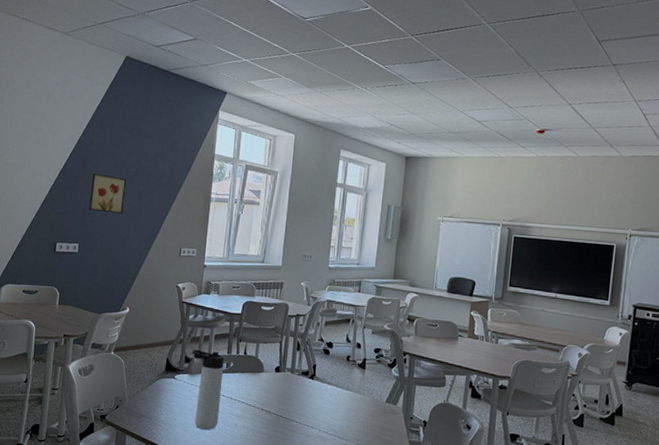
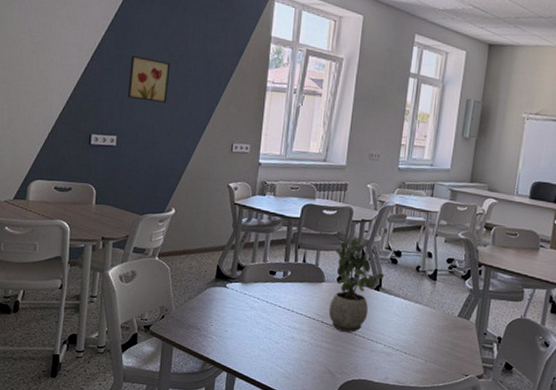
thermos bottle: present [192,349,225,430] -> none [245,256,282,343]
potted plant: none [268,331,318,419] -> present [328,238,385,333]

